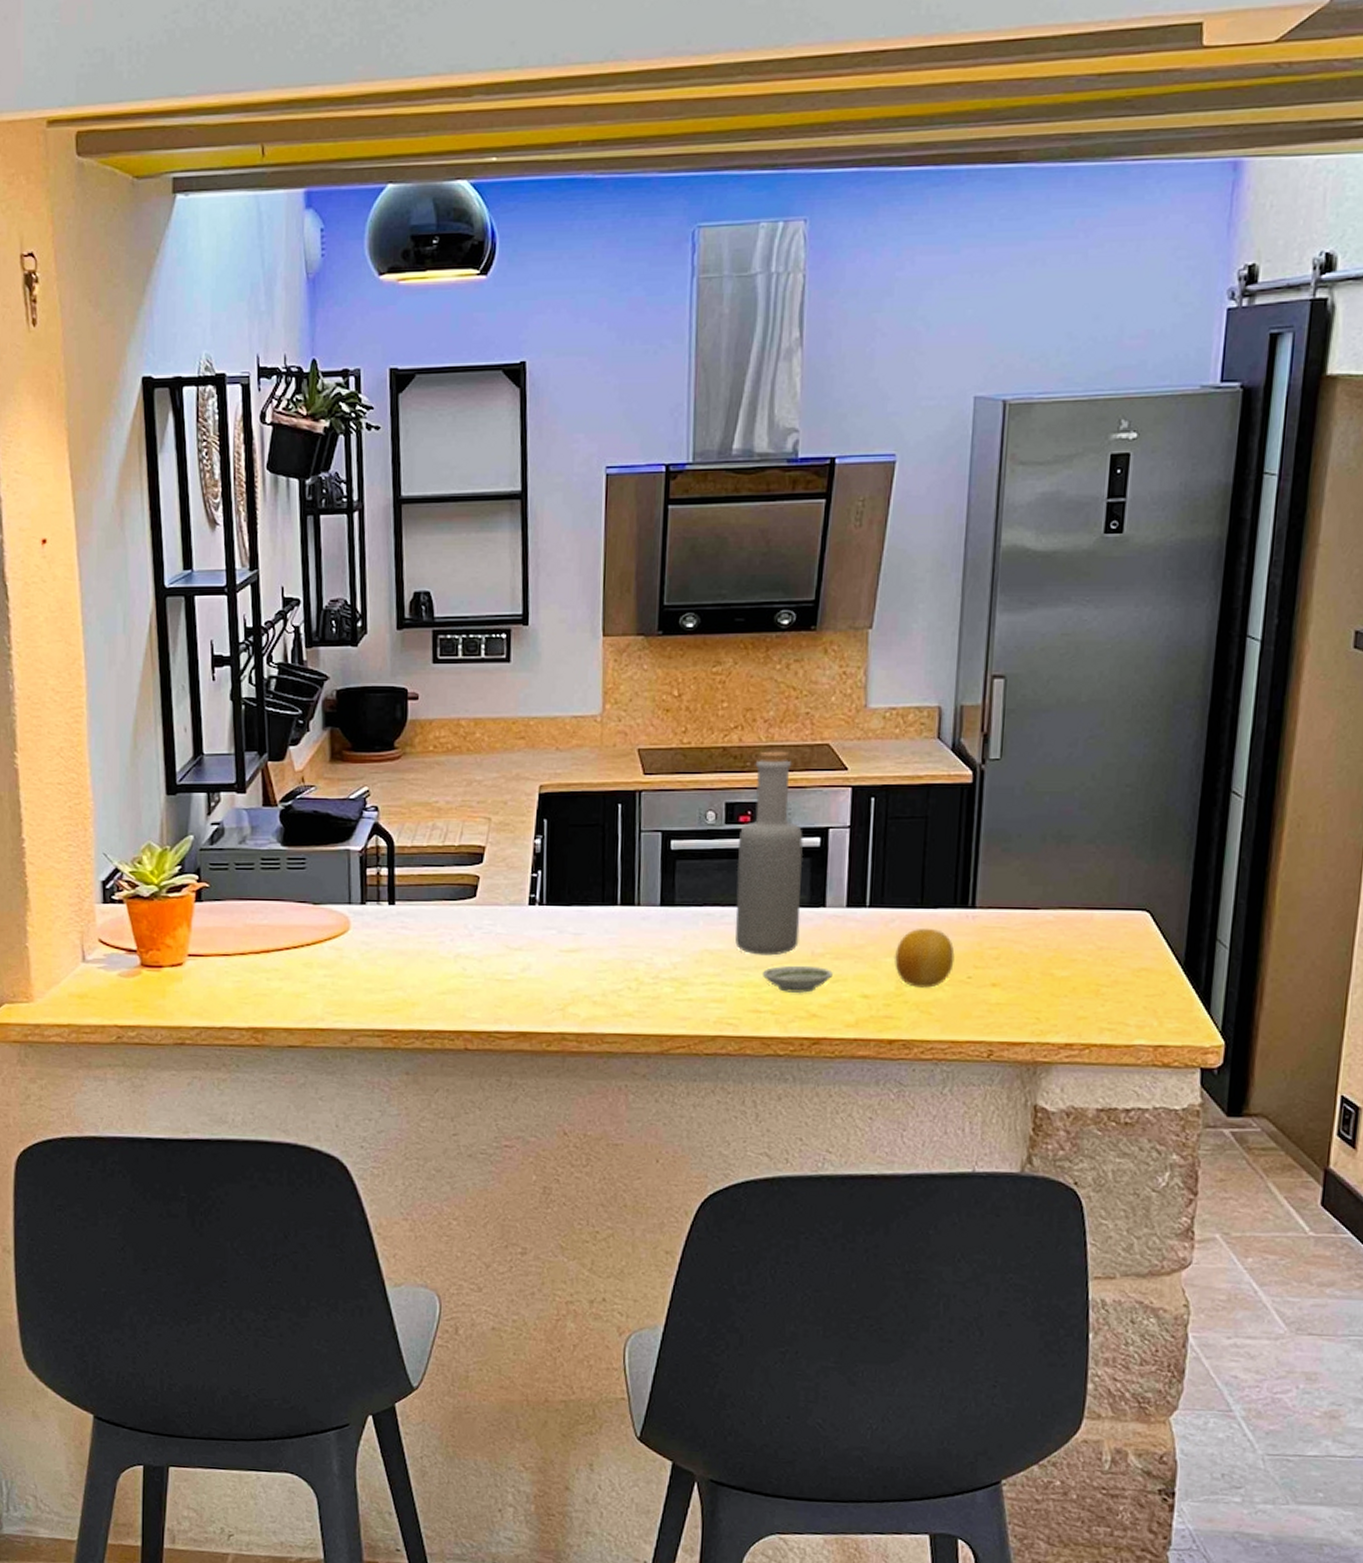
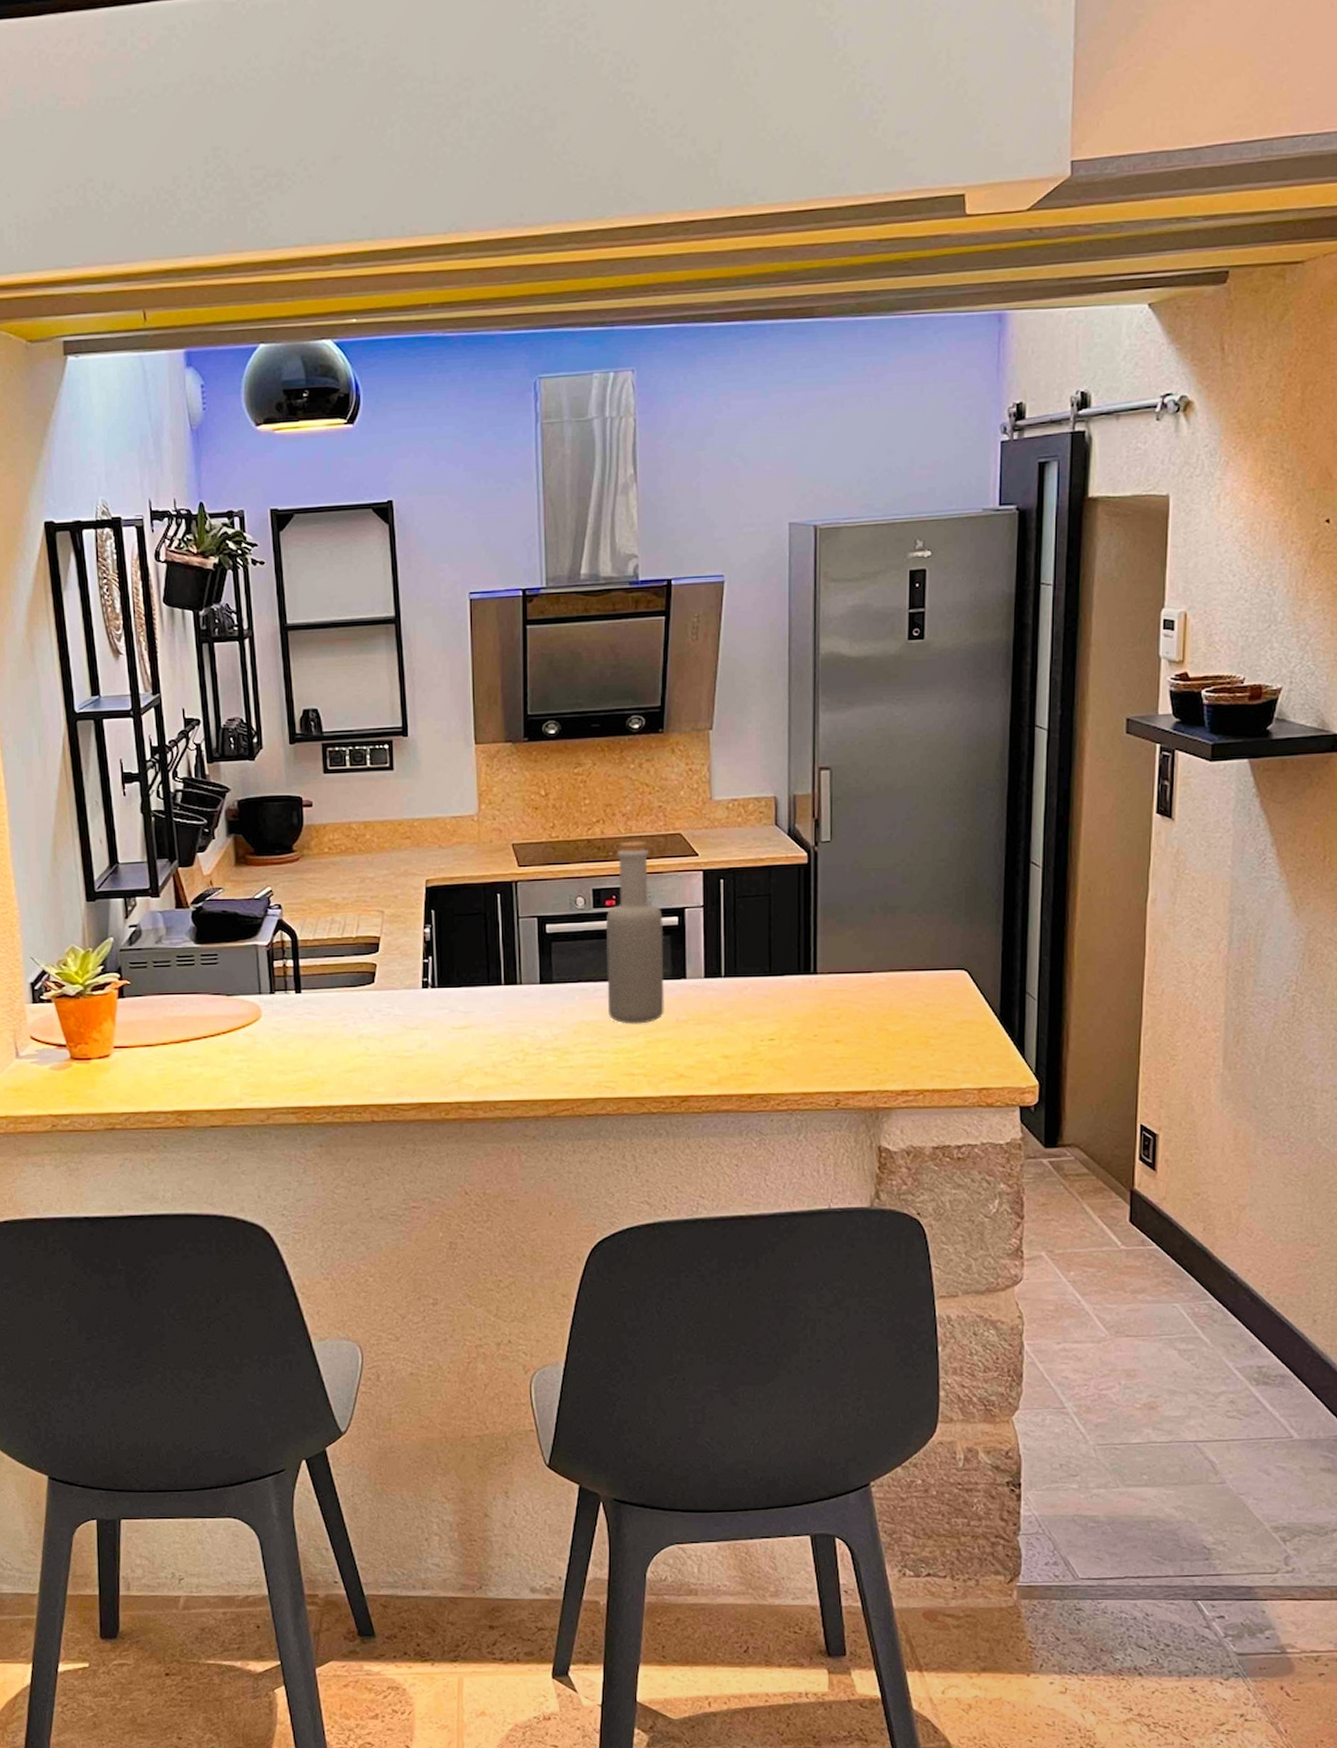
saucer: present [763,965,833,994] -> none [635,1031,696,1057]
fruit: present [894,928,955,988] -> none [748,993,801,1047]

